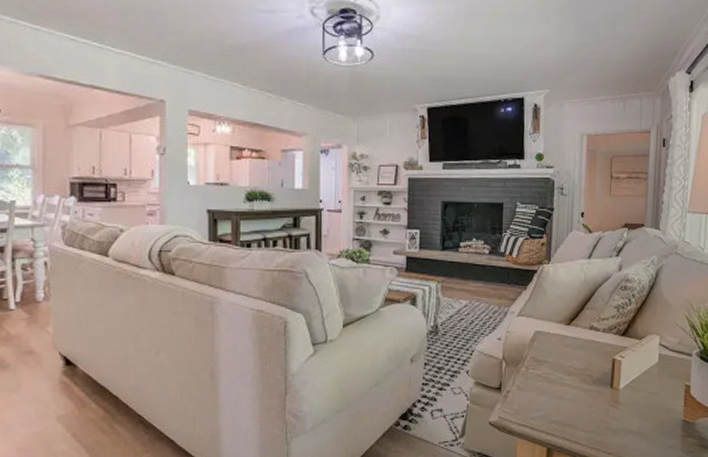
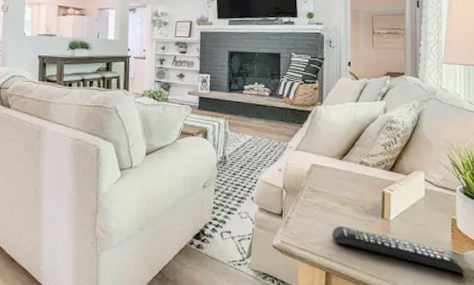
remote control: none [555,398,695,443] -> present [332,226,465,274]

